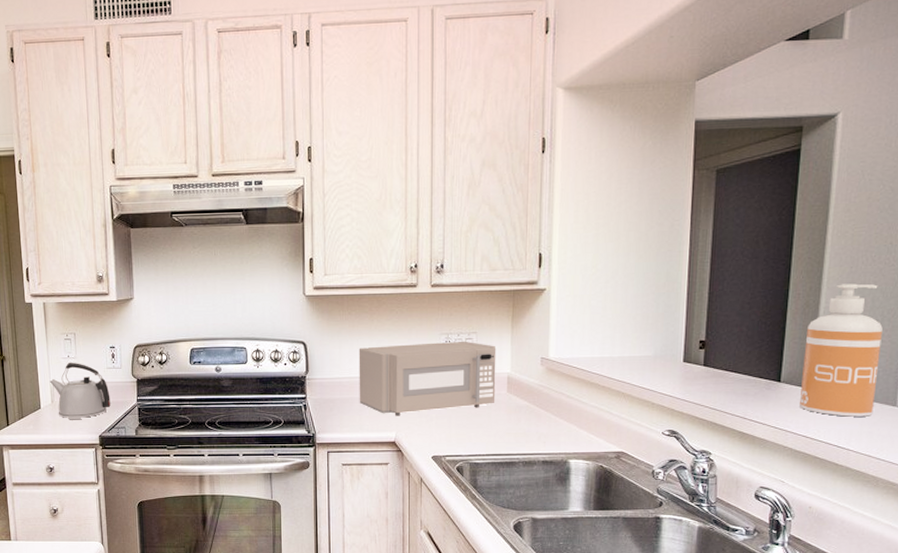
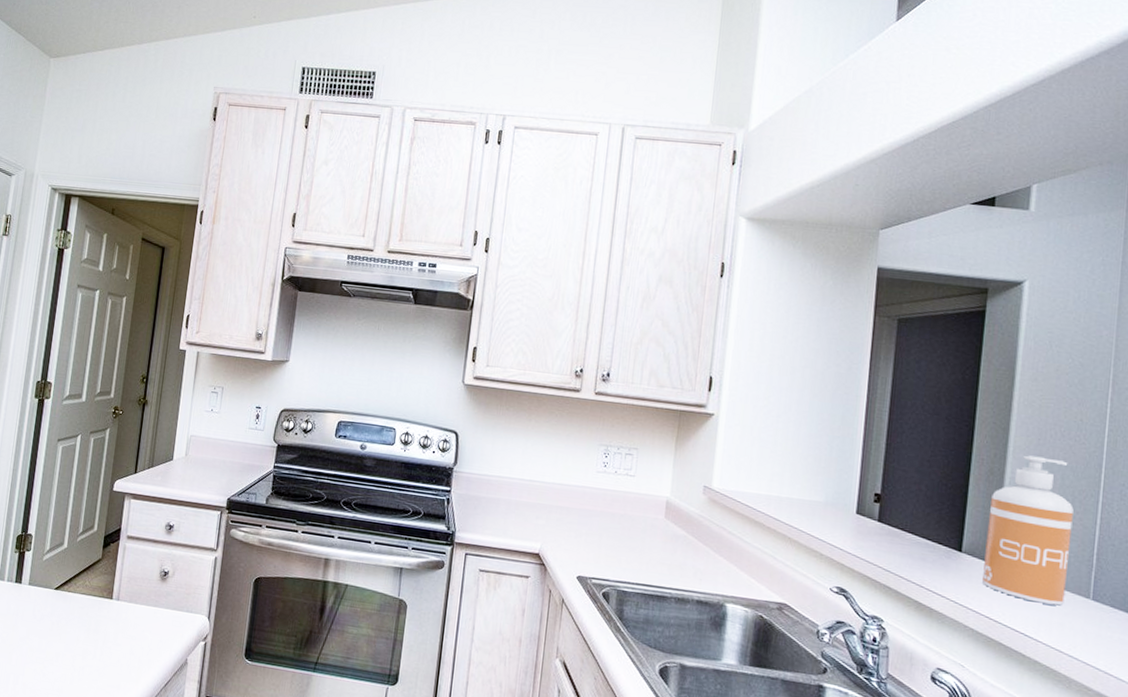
kettle: present [50,363,111,420] -> none [188,417,247,479]
microwave: present [359,341,496,416] -> none [506,446,657,530]

